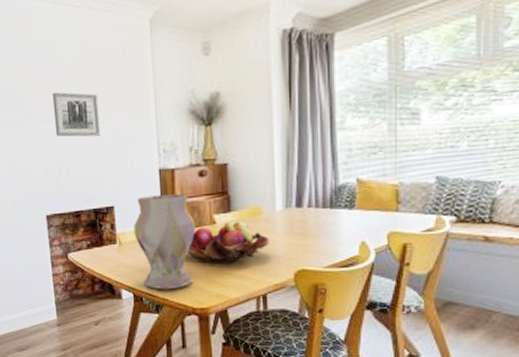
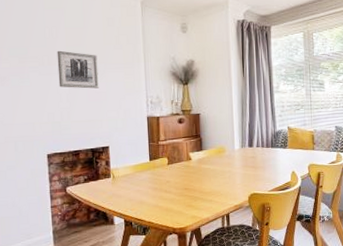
vase: present [133,194,196,289] -> none [125,136,176,214]
fruit basket: present [187,220,270,262] -> none [169,157,231,191]

